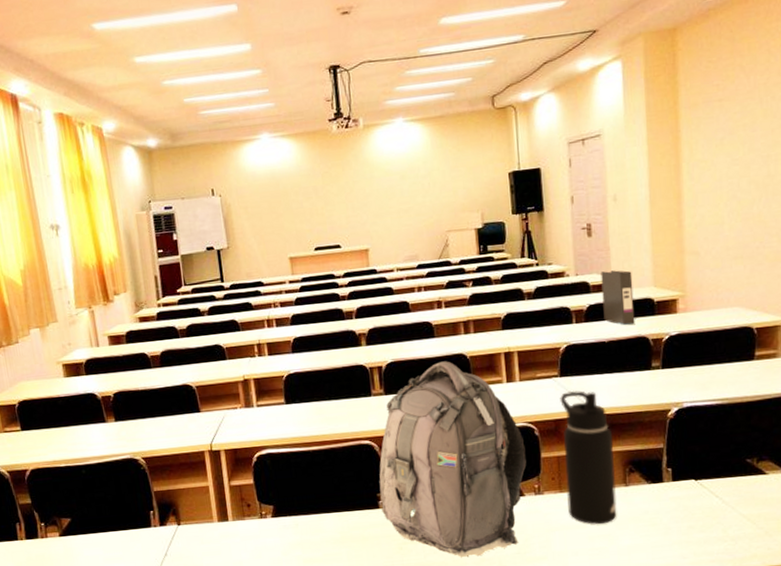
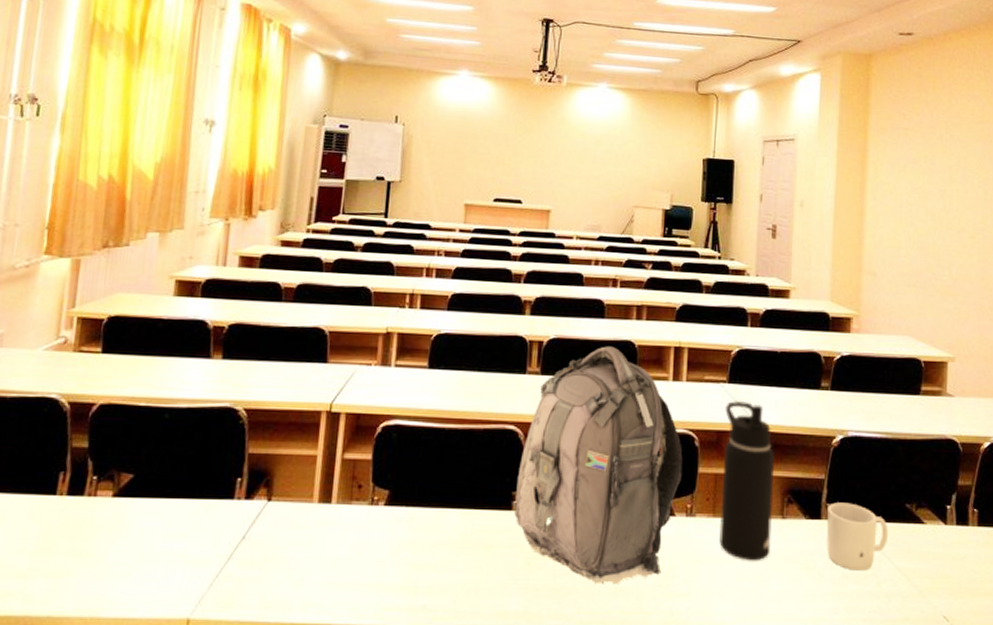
binder: present [601,270,635,325] -> none [779,277,811,337]
mug: none [669,465,731,522] -> present [826,502,889,571]

